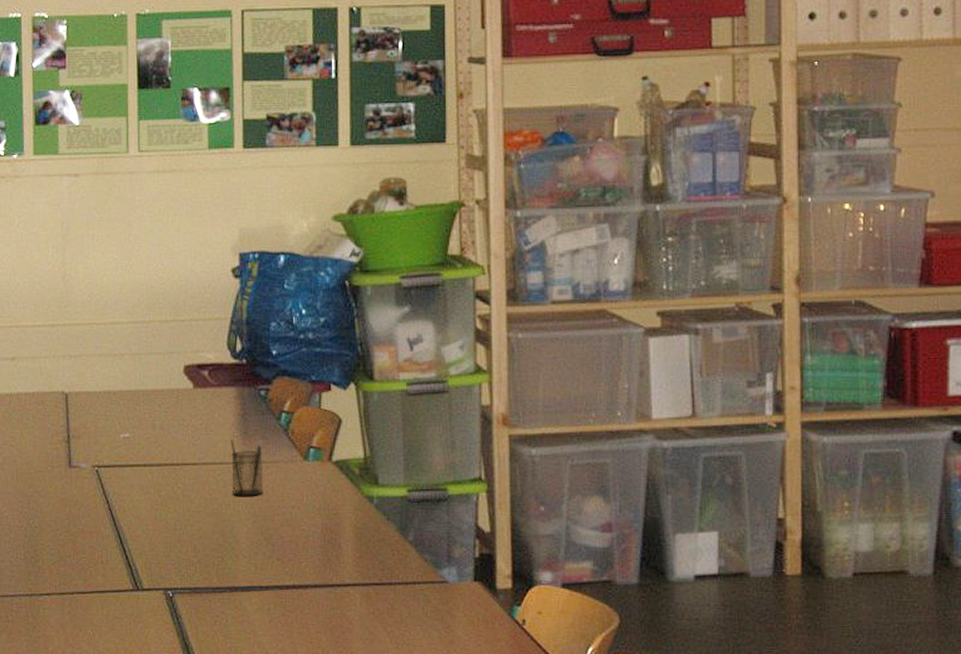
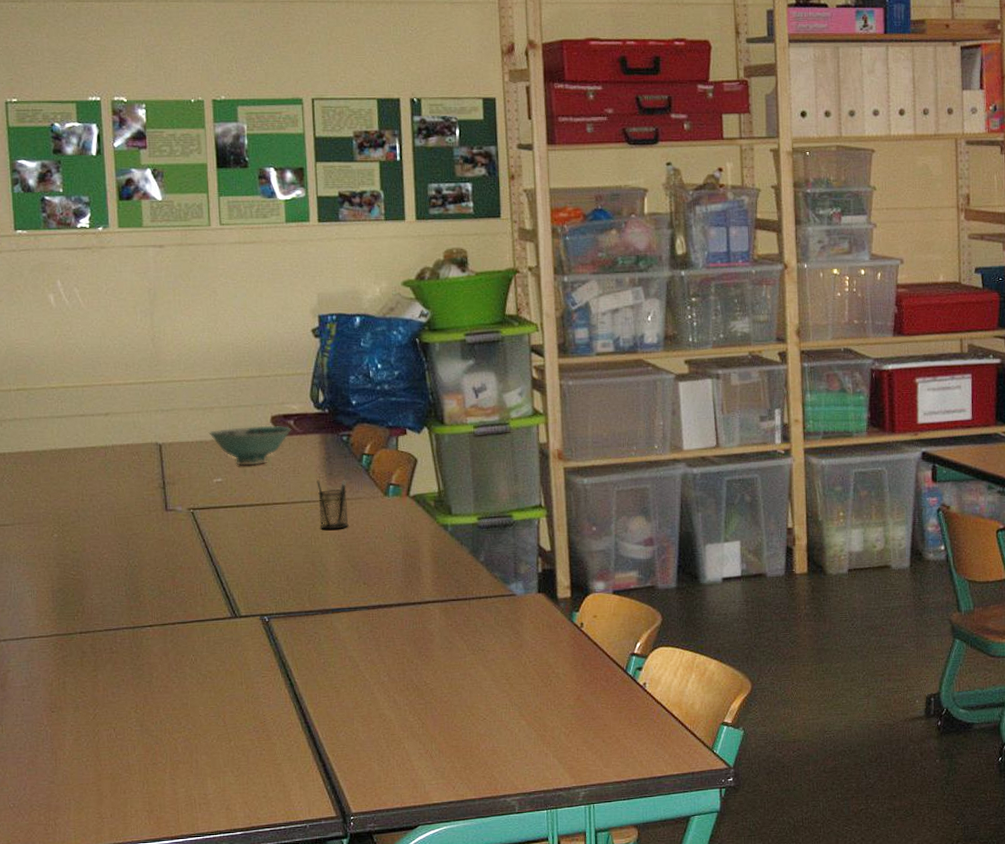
bowl: none [117,376,206,420] -> present [208,425,292,465]

